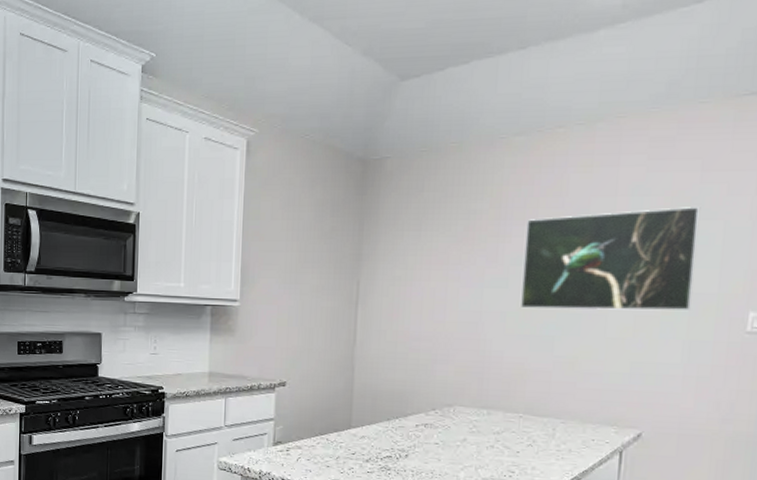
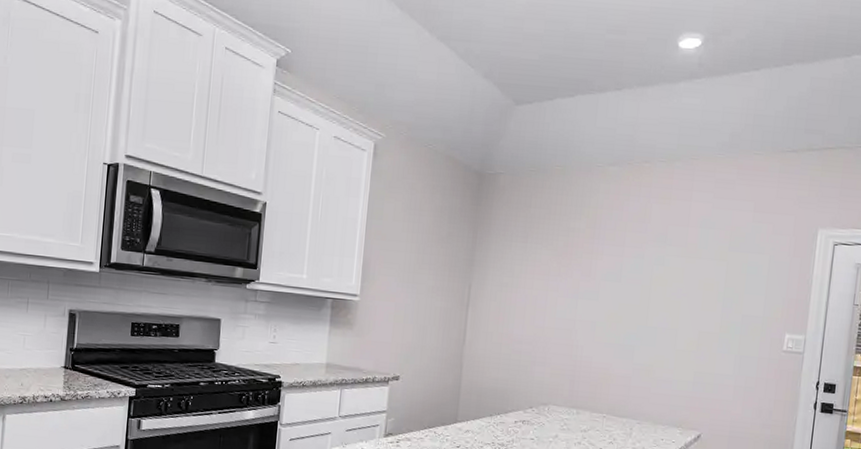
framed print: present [519,207,701,311] -> none [607,240,753,330]

